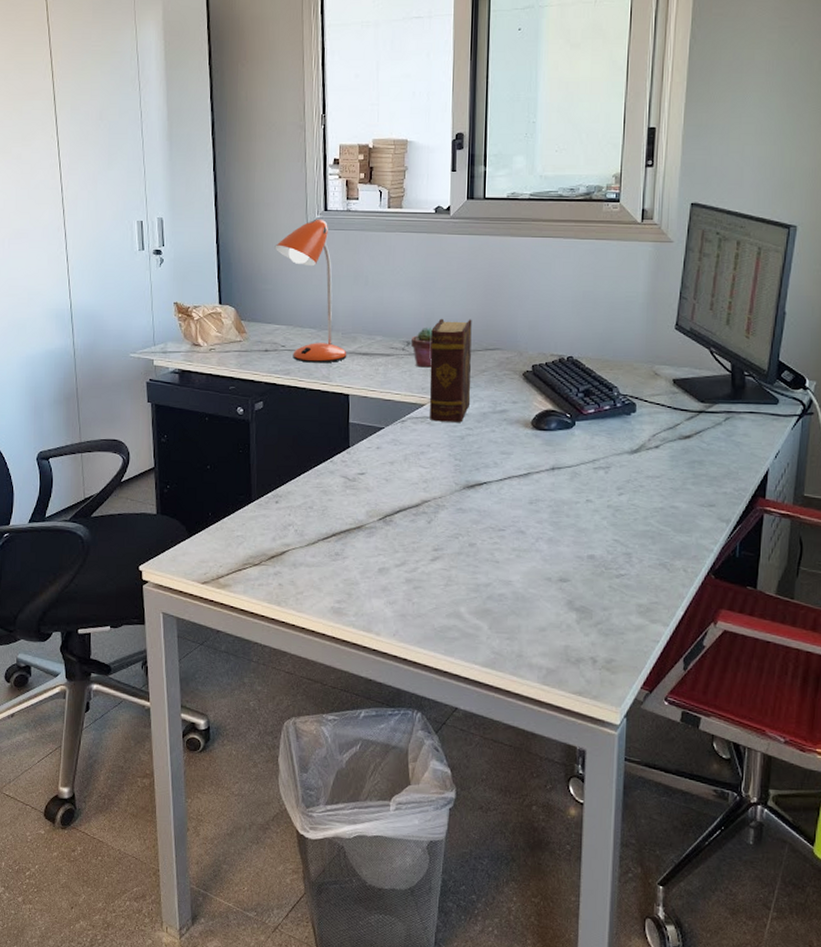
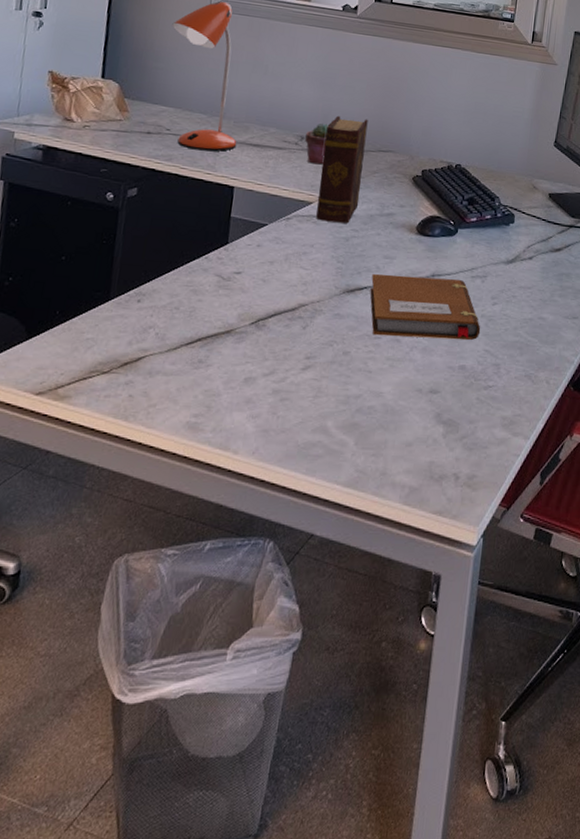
notebook: none [490,469,608,530] -> present [370,274,481,340]

